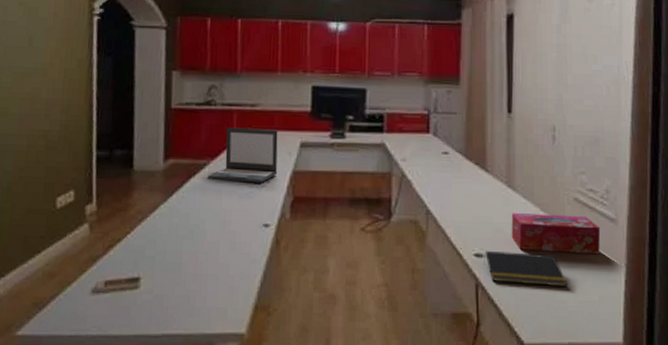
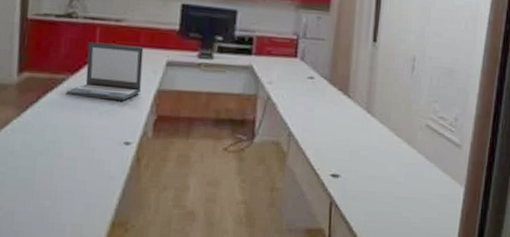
notepad: present [484,250,567,288] -> none [339,171,412,206]
tissue box: present [511,213,601,255] -> none [366,137,447,176]

